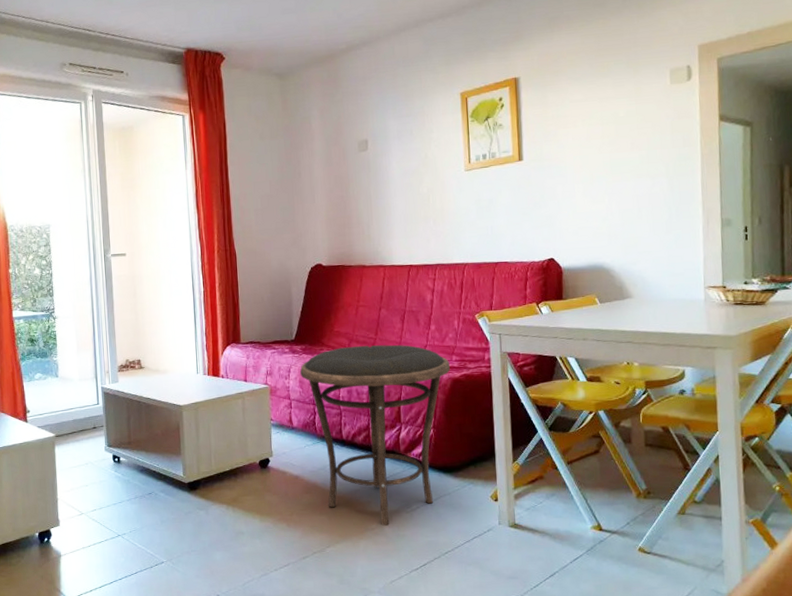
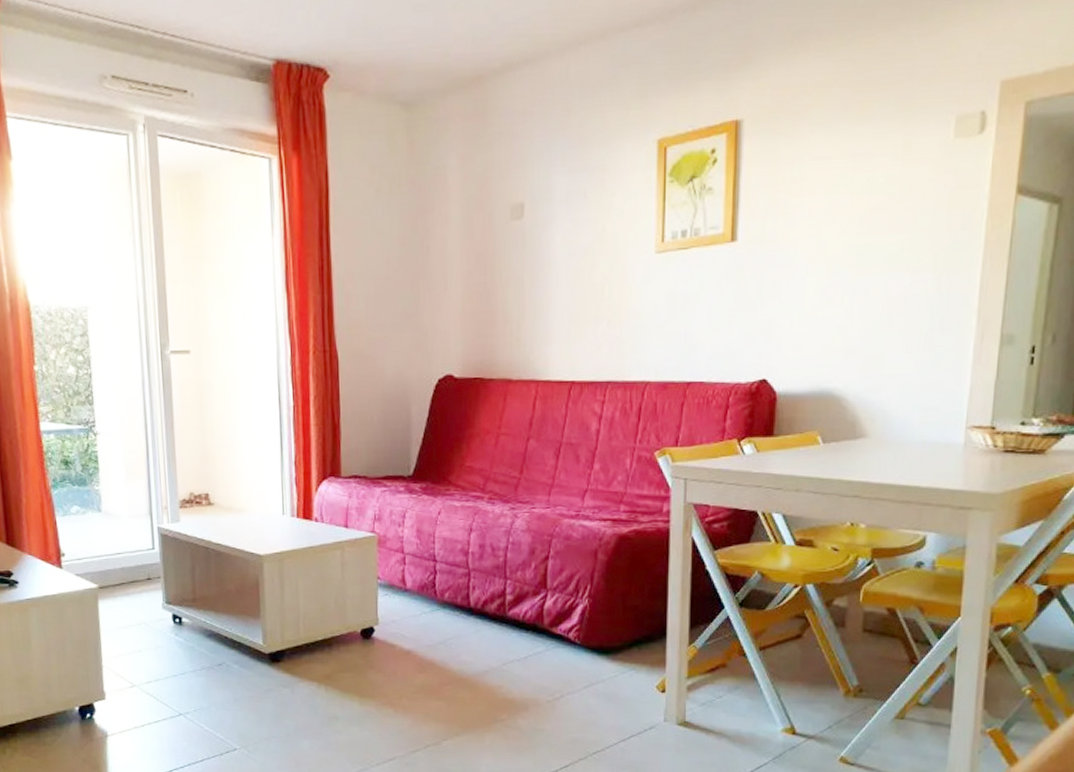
side table: present [300,345,451,526] -> none [418,486,617,717]

